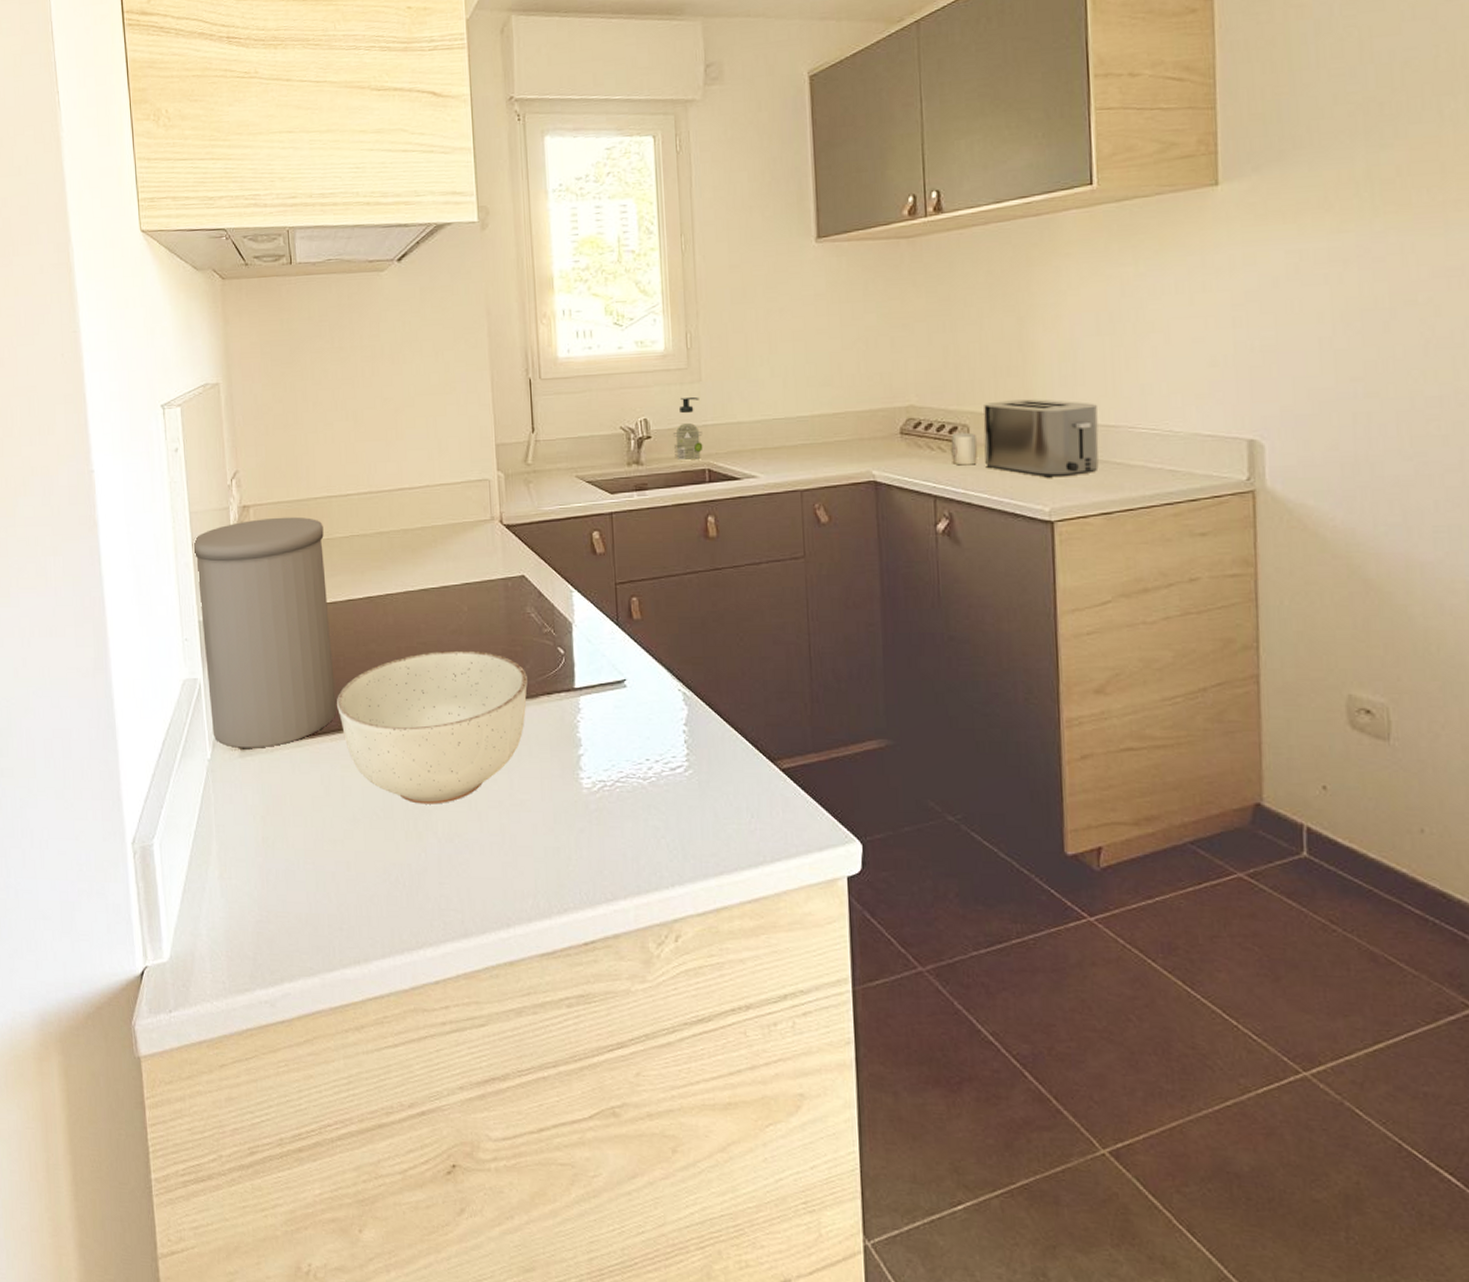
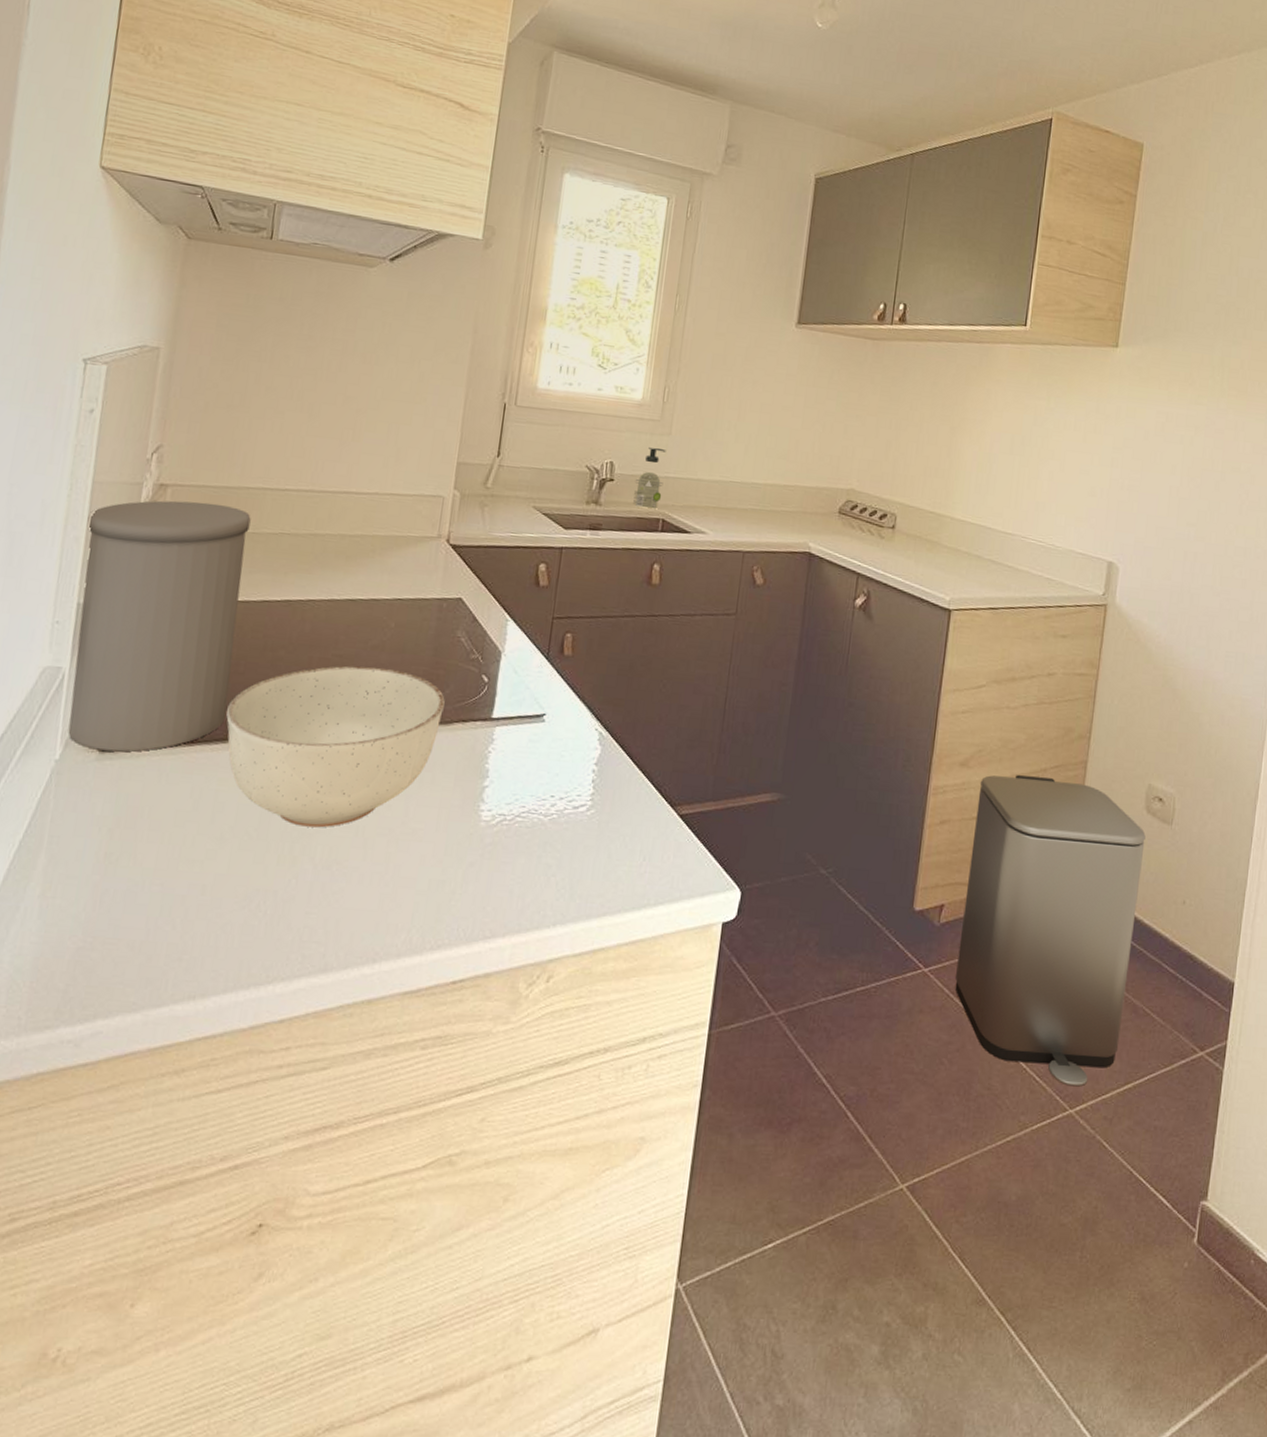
mug: present [950,432,978,466] -> none [877,519,902,551]
toaster: present [983,399,1099,479] -> none [904,497,1001,573]
pedal bin: none [1123,698,1358,1047] -> present [955,775,1146,1087]

